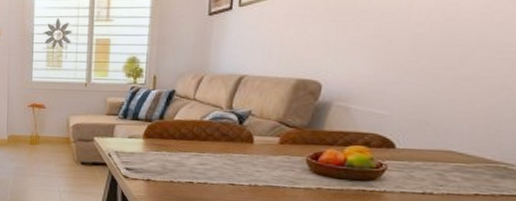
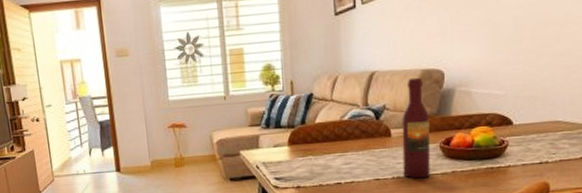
wine bottle: none [261,86,299,191] -> present [402,77,430,179]

